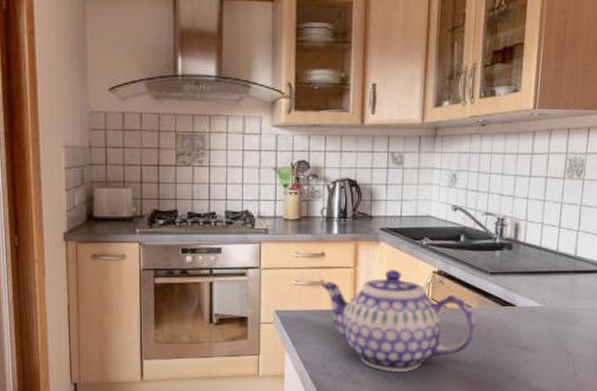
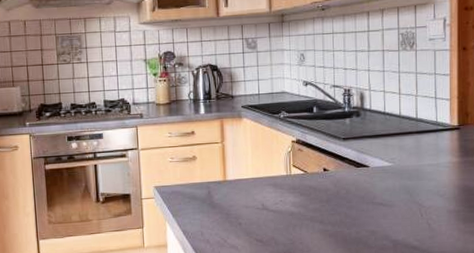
teapot: present [320,270,476,373] -> none [193,142,336,236]

